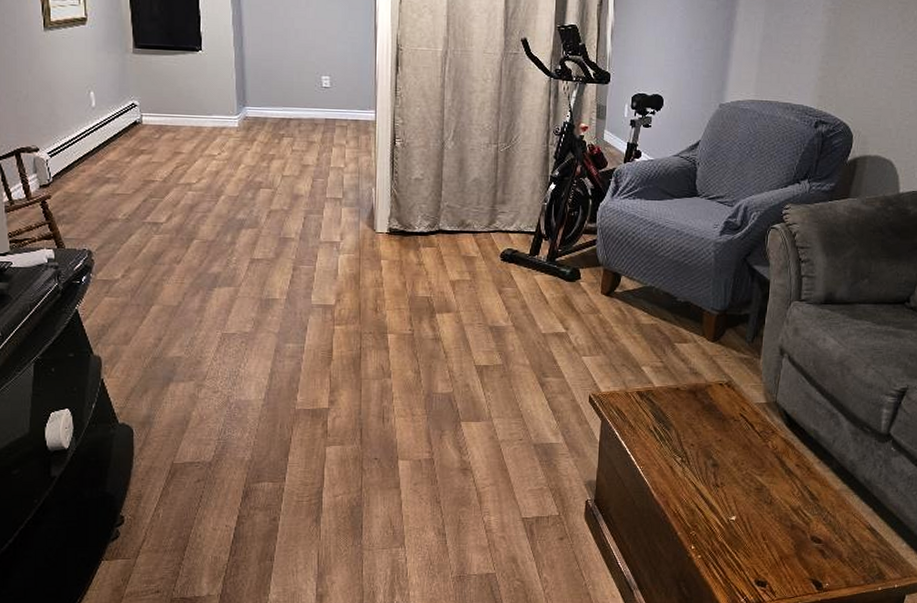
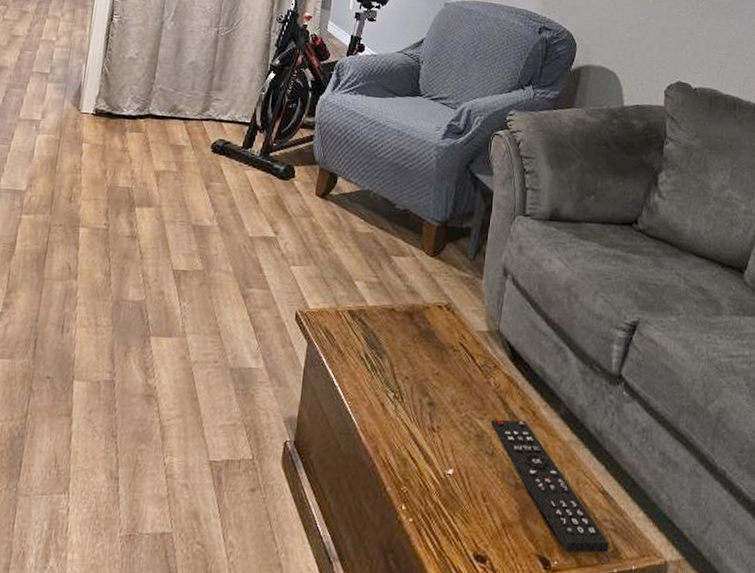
remote control: none [769,475,875,576] -> present [491,419,609,553]

